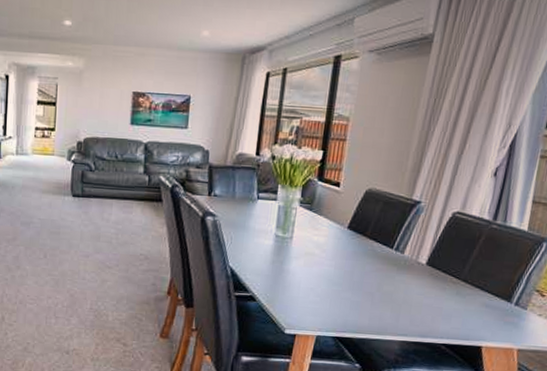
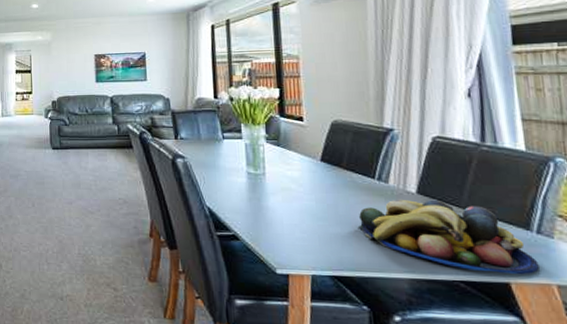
fruit bowl: none [367,269,509,340] -> present [357,199,539,275]

